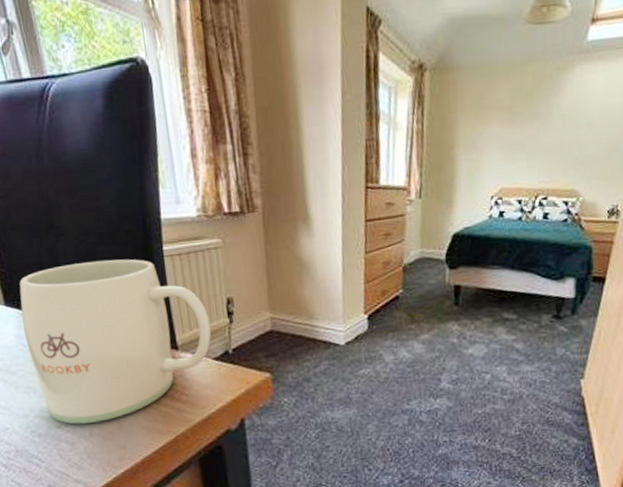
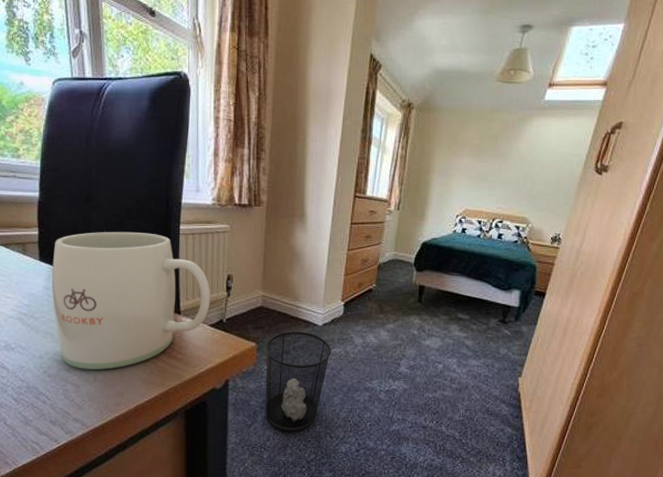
waste bin: none [282,354,359,470] -> present [264,331,331,432]

